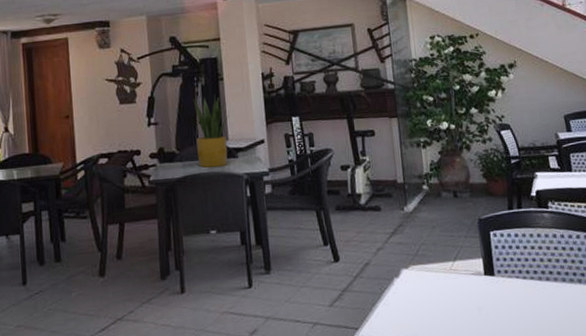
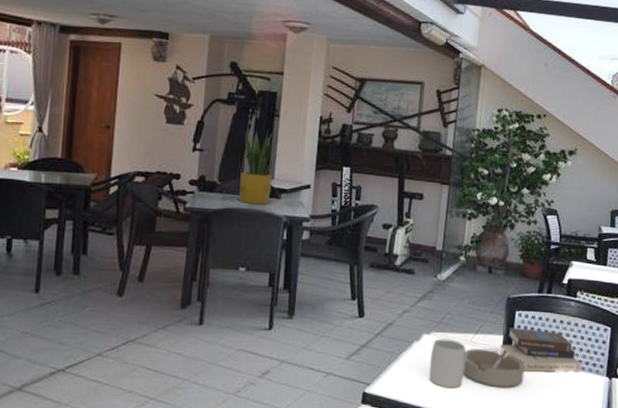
mug: none [413,270,452,321] -> present [429,338,467,389]
ashtray: none [447,273,513,313] -> present [463,347,525,388]
books: none [480,246,570,292] -> present [499,327,582,373]

